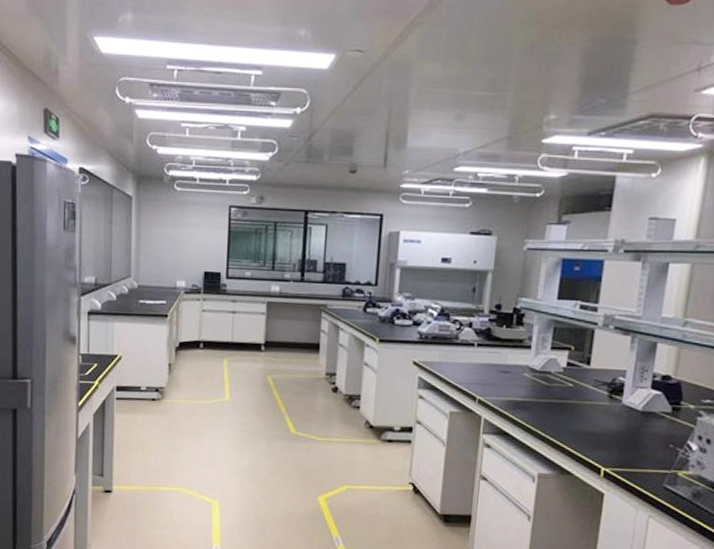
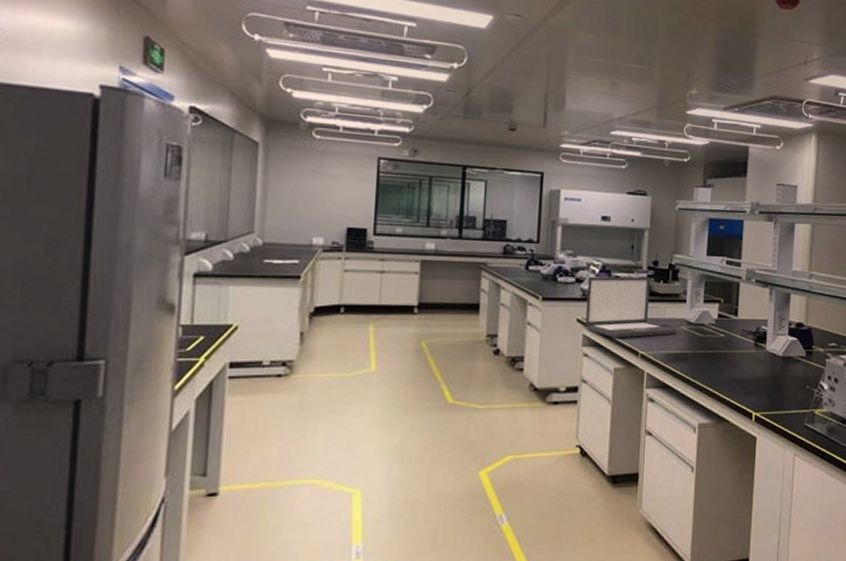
laptop: none [422,319,519,383] -> present [586,276,677,339]

